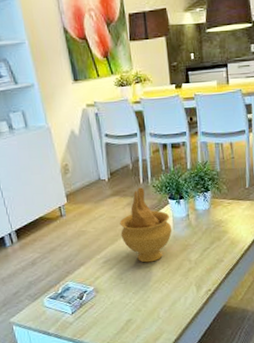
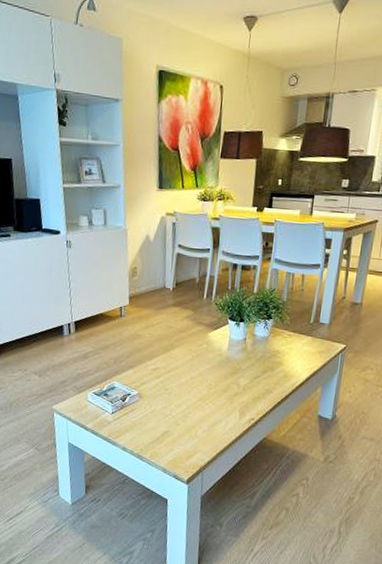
decorative bowl: present [120,187,172,263] -> none [174,302,227,379]

